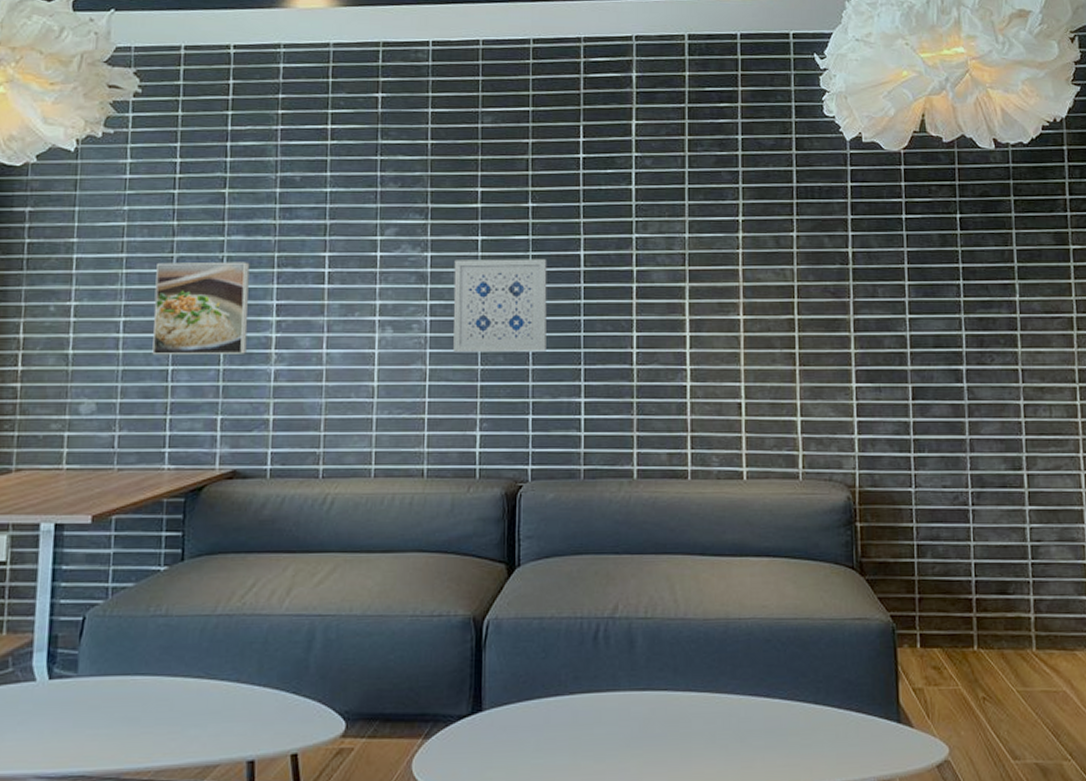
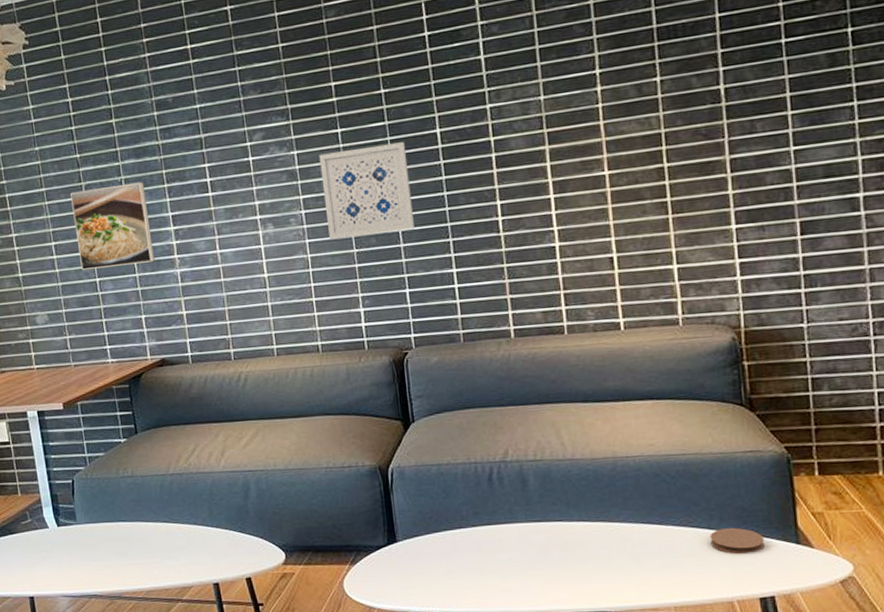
coaster: none [816,702,868,734] -> present [710,527,765,555]

